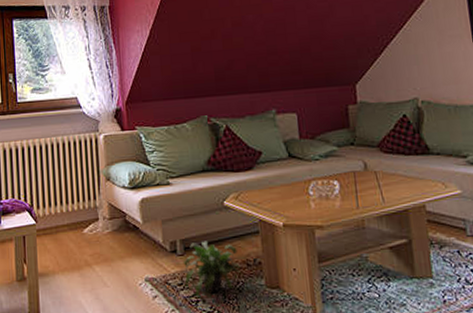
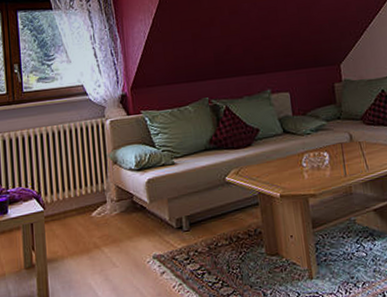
potted plant: present [184,241,249,299] -> none [190,215,250,271]

